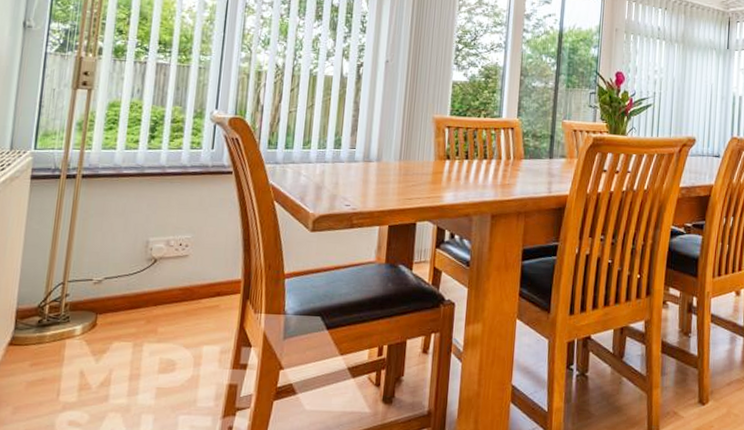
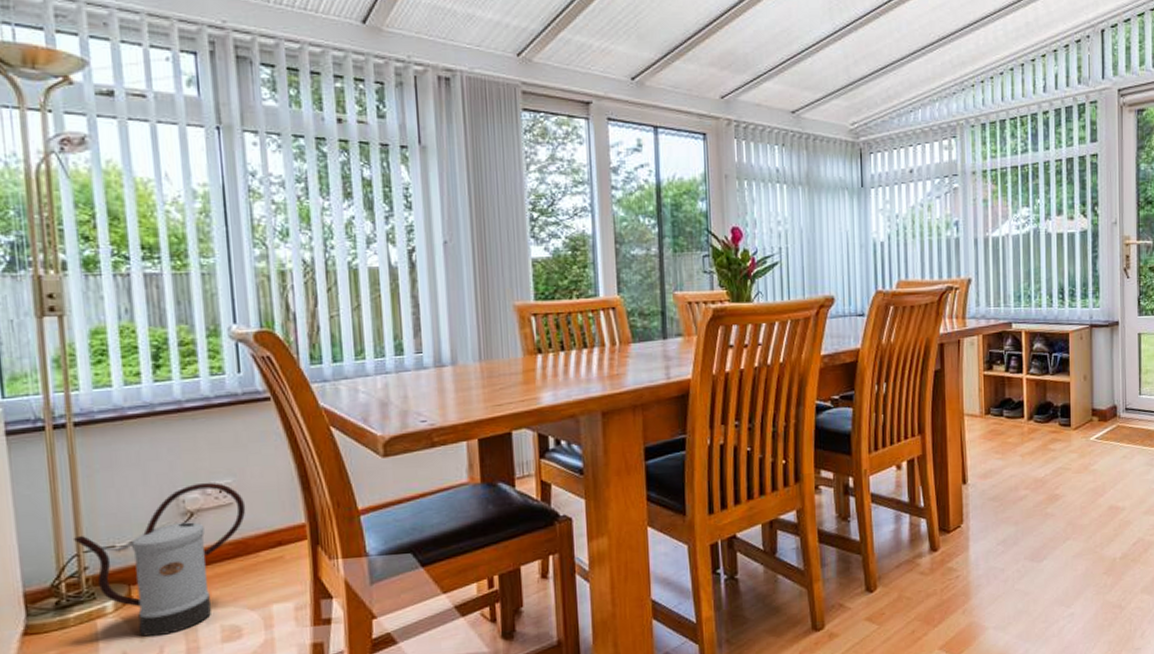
watering can: none [62,235,198,361] -> present [72,482,246,637]

